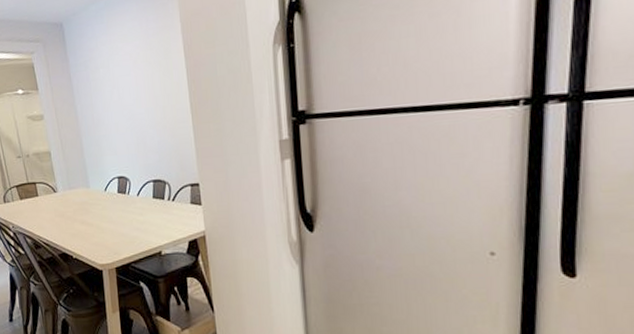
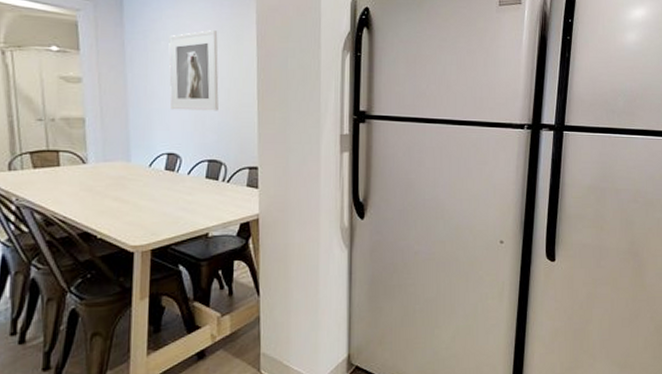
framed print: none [106,48,156,135] -> present [168,30,219,111]

